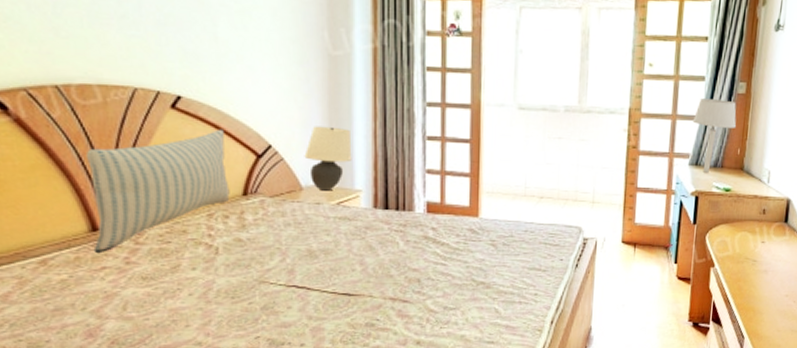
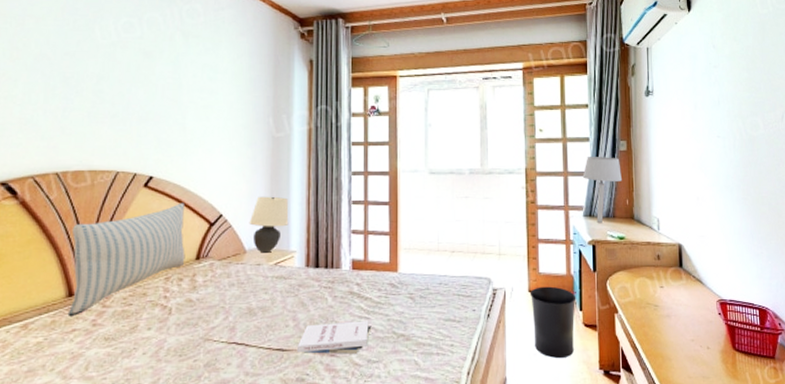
books: none [366,267,449,301] -> present [297,320,372,354]
waste bin: none [623,238,672,309] -> present [531,286,576,358]

